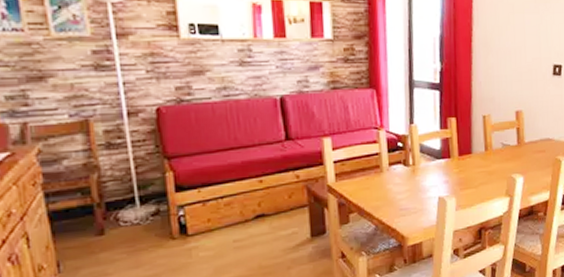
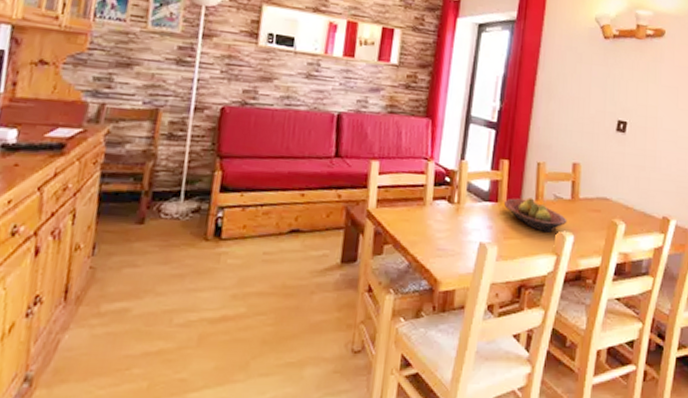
fruit bowl: none [457,149,516,178] -> present [504,198,568,233]

